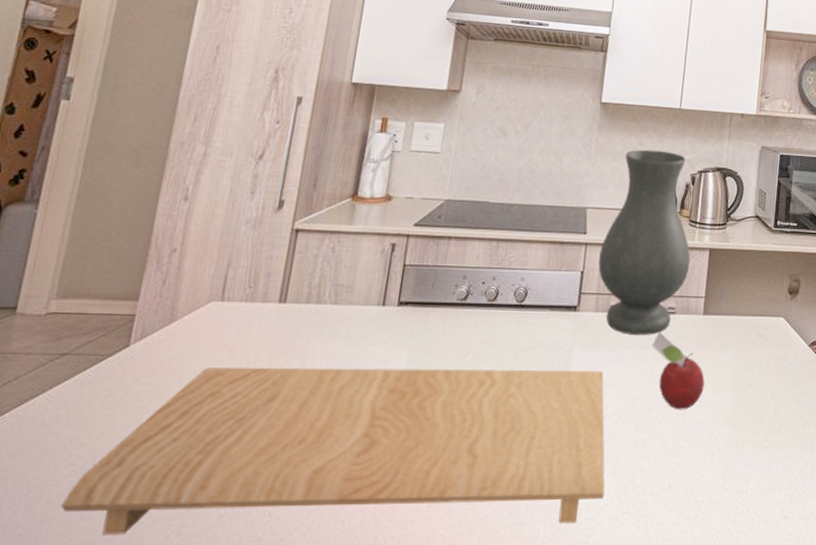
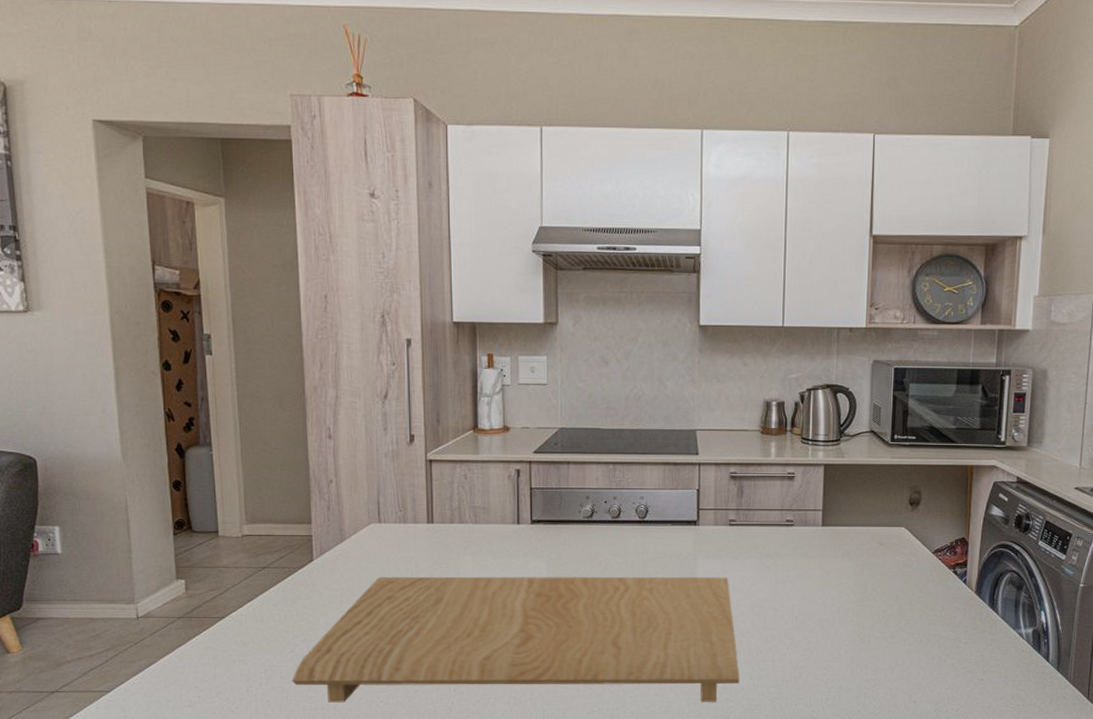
vase: present [598,149,691,335] -> none [713,370,805,545]
fruit: present [652,331,705,410] -> none [773,542,828,611]

